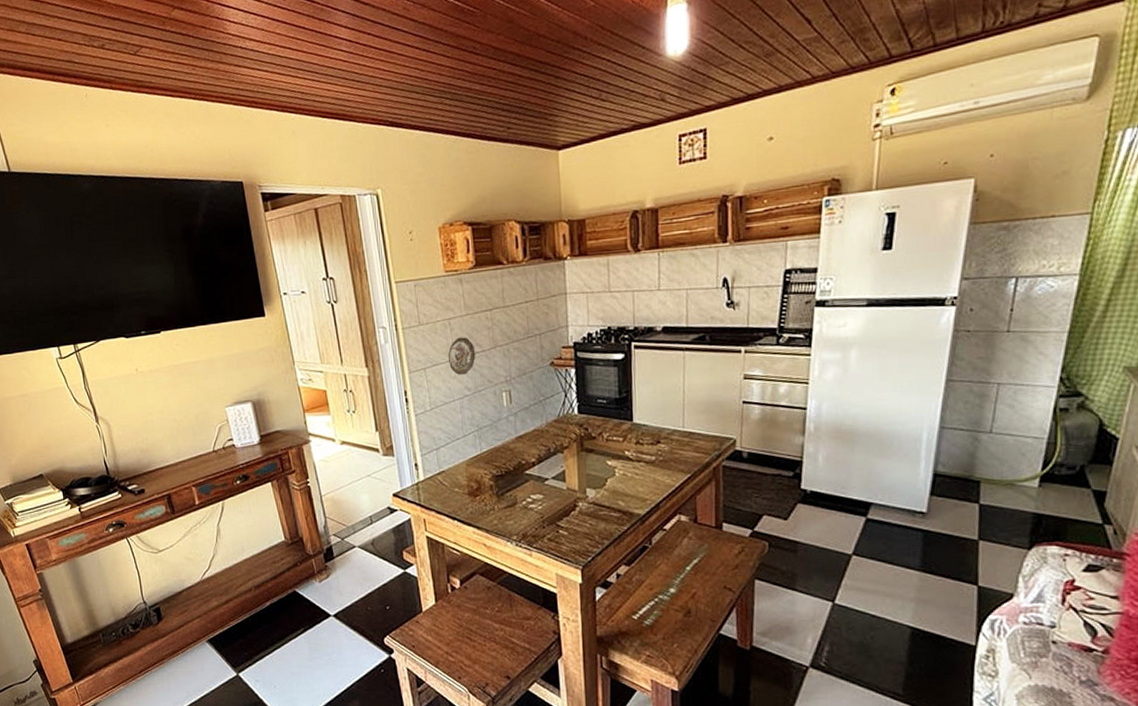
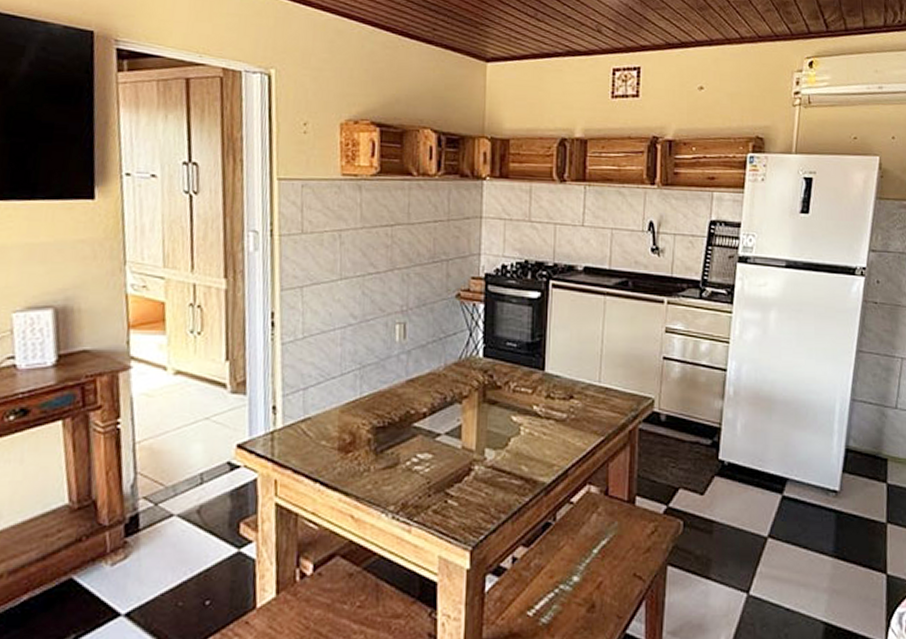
decorative plate: present [447,337,476,375] -> none [332,253,368,299]

